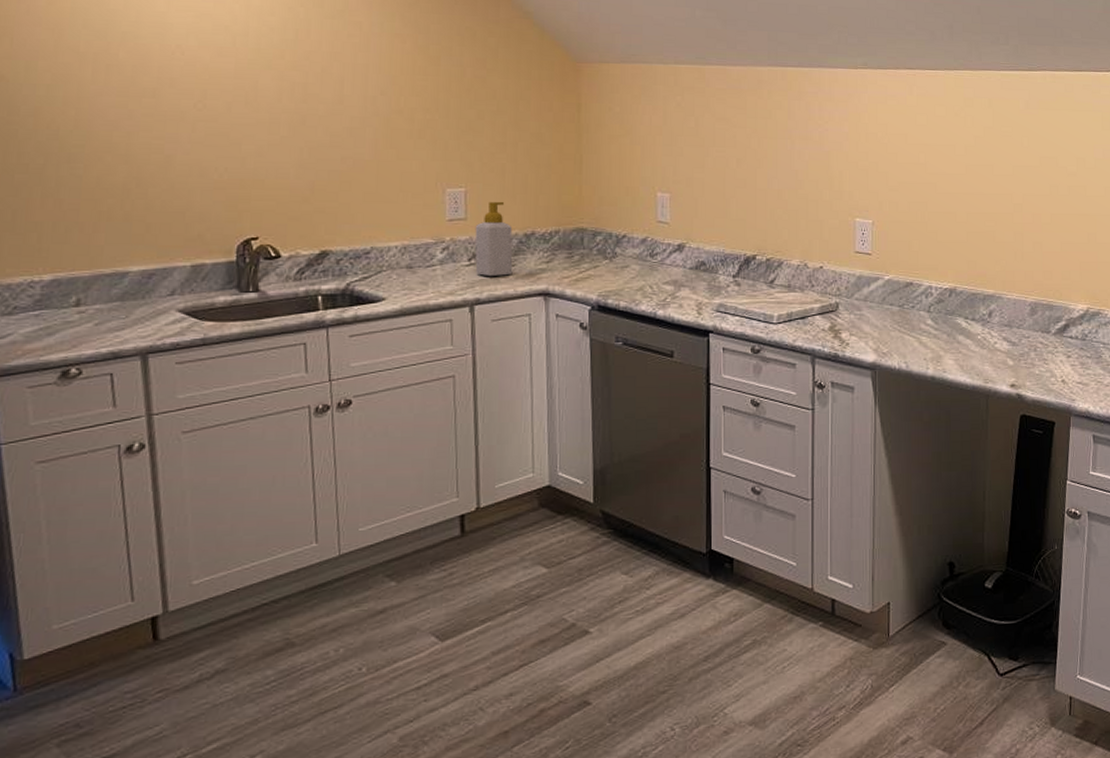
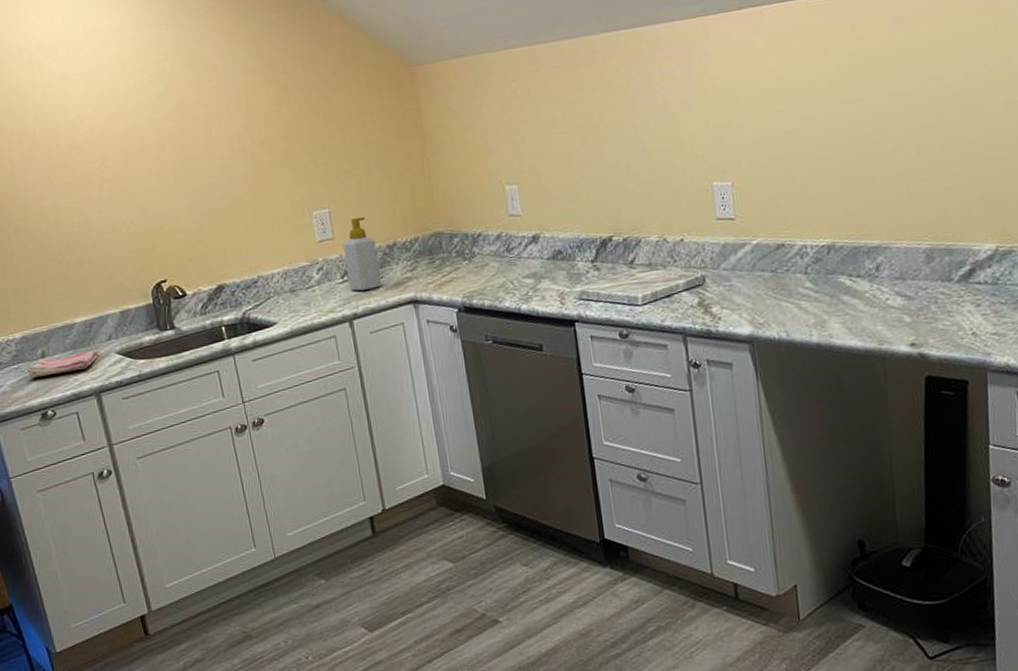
dish towel: none [51,304,155,328] -> present [27,349,99,378]

